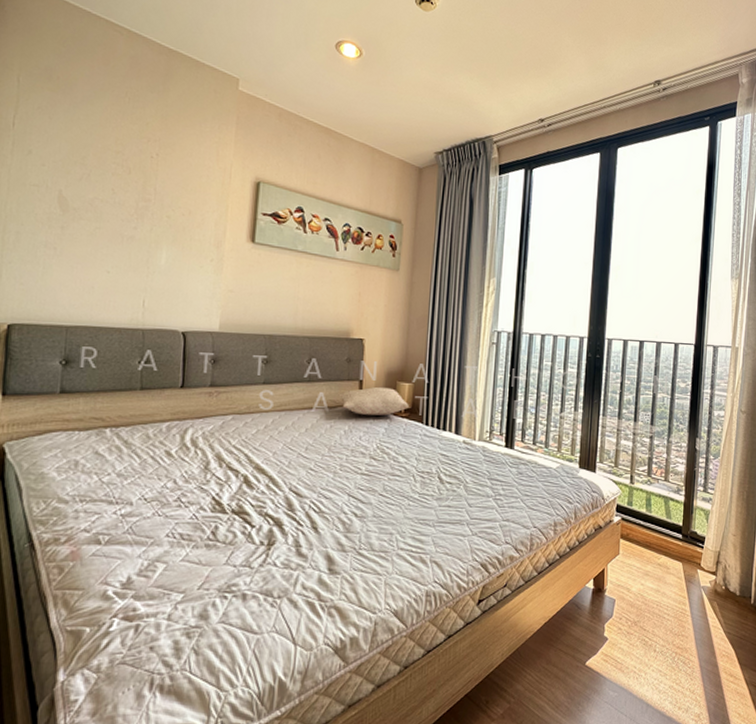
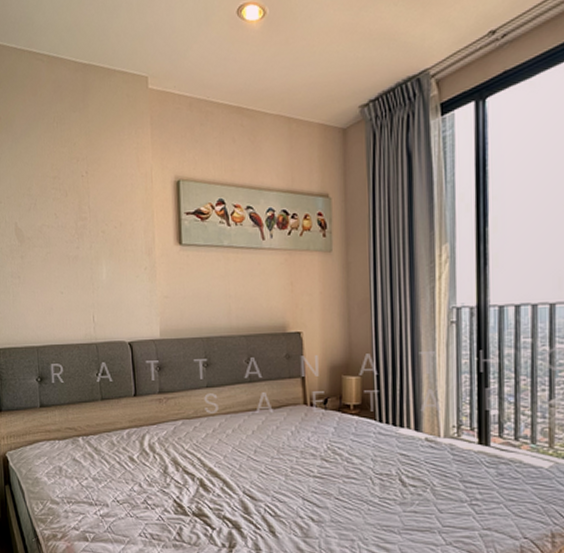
pillow: present [338,386,409,416] -> none [281,382,358,414]

